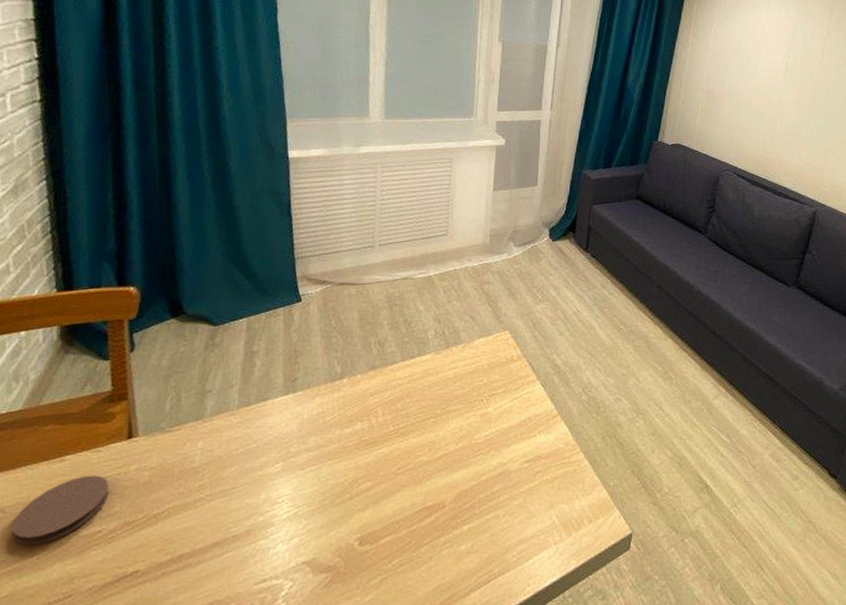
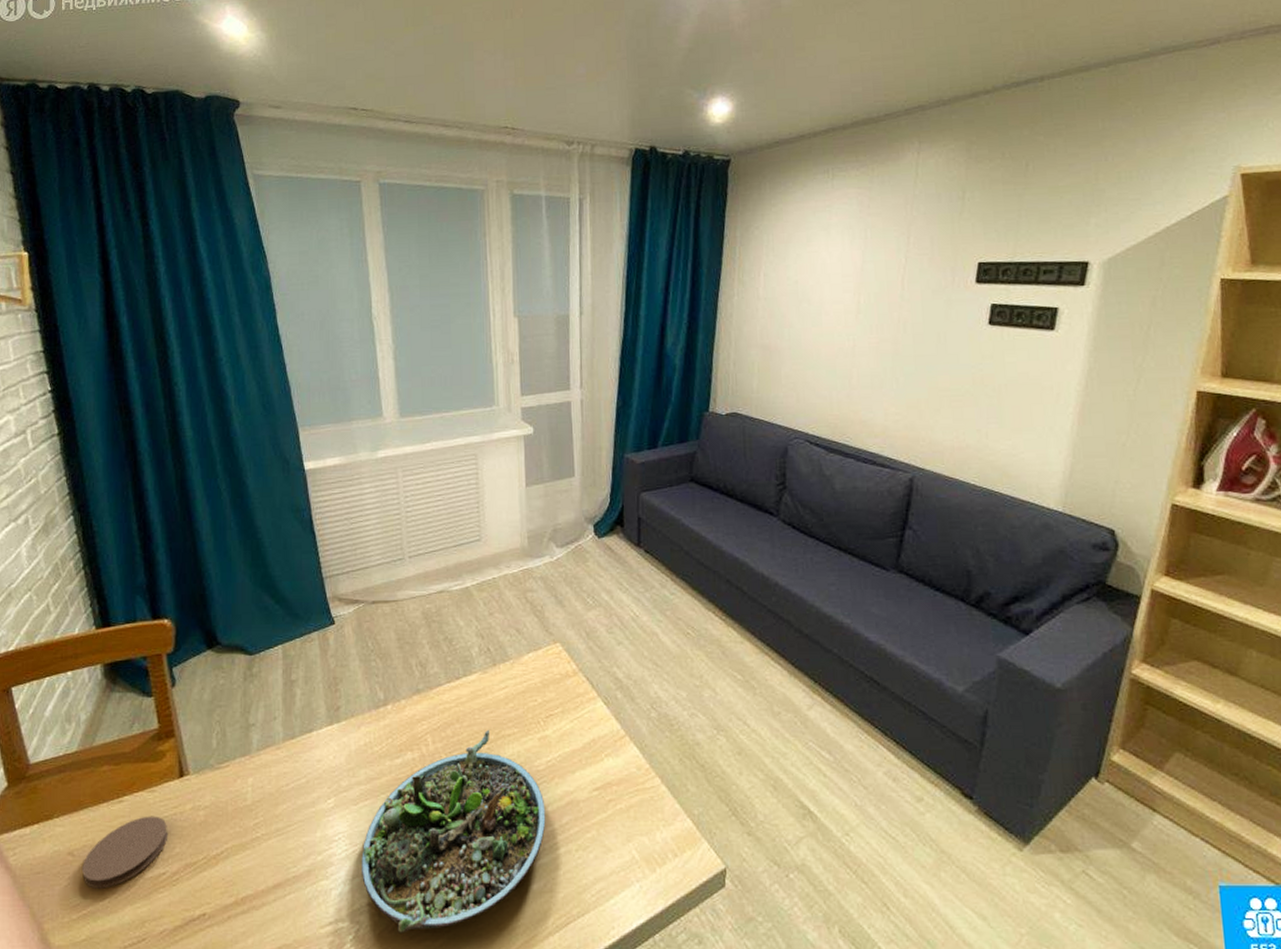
succulent planter: none [300,405,480,590] -> present [361,729,546,933]

